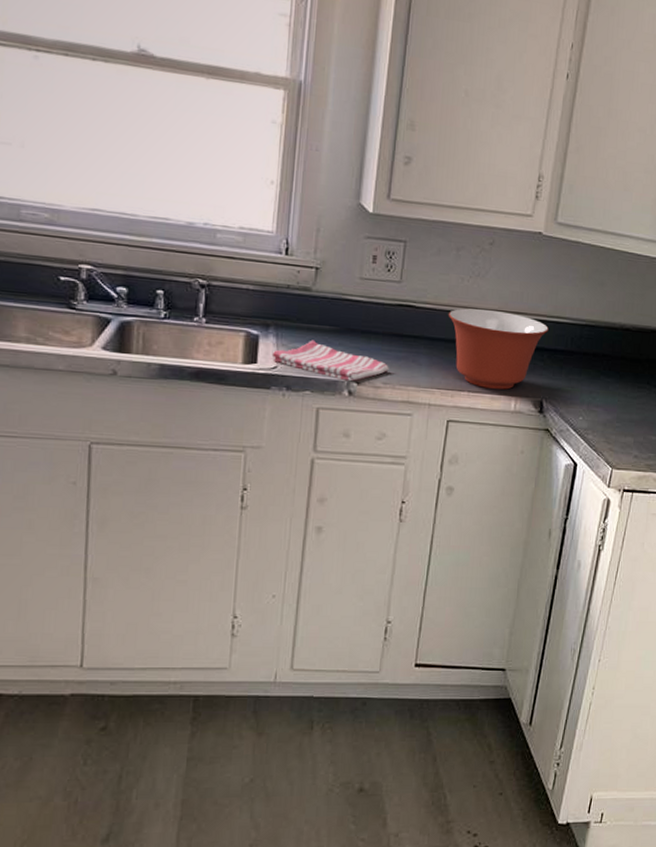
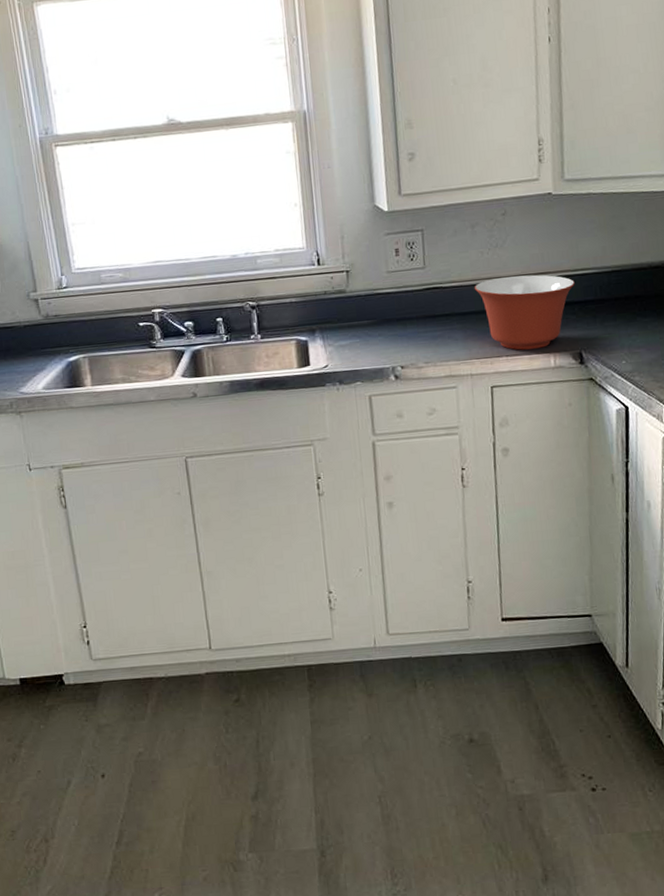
dish towel: present [272,340,389,382] -> none [321,335,428,367]

